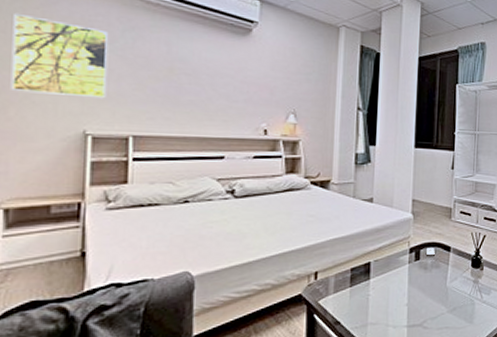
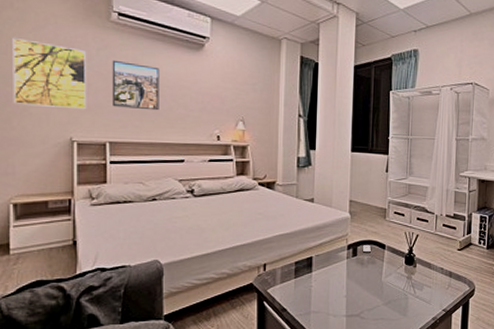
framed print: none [137,42,198,101] -> present [111,59,160,111]

